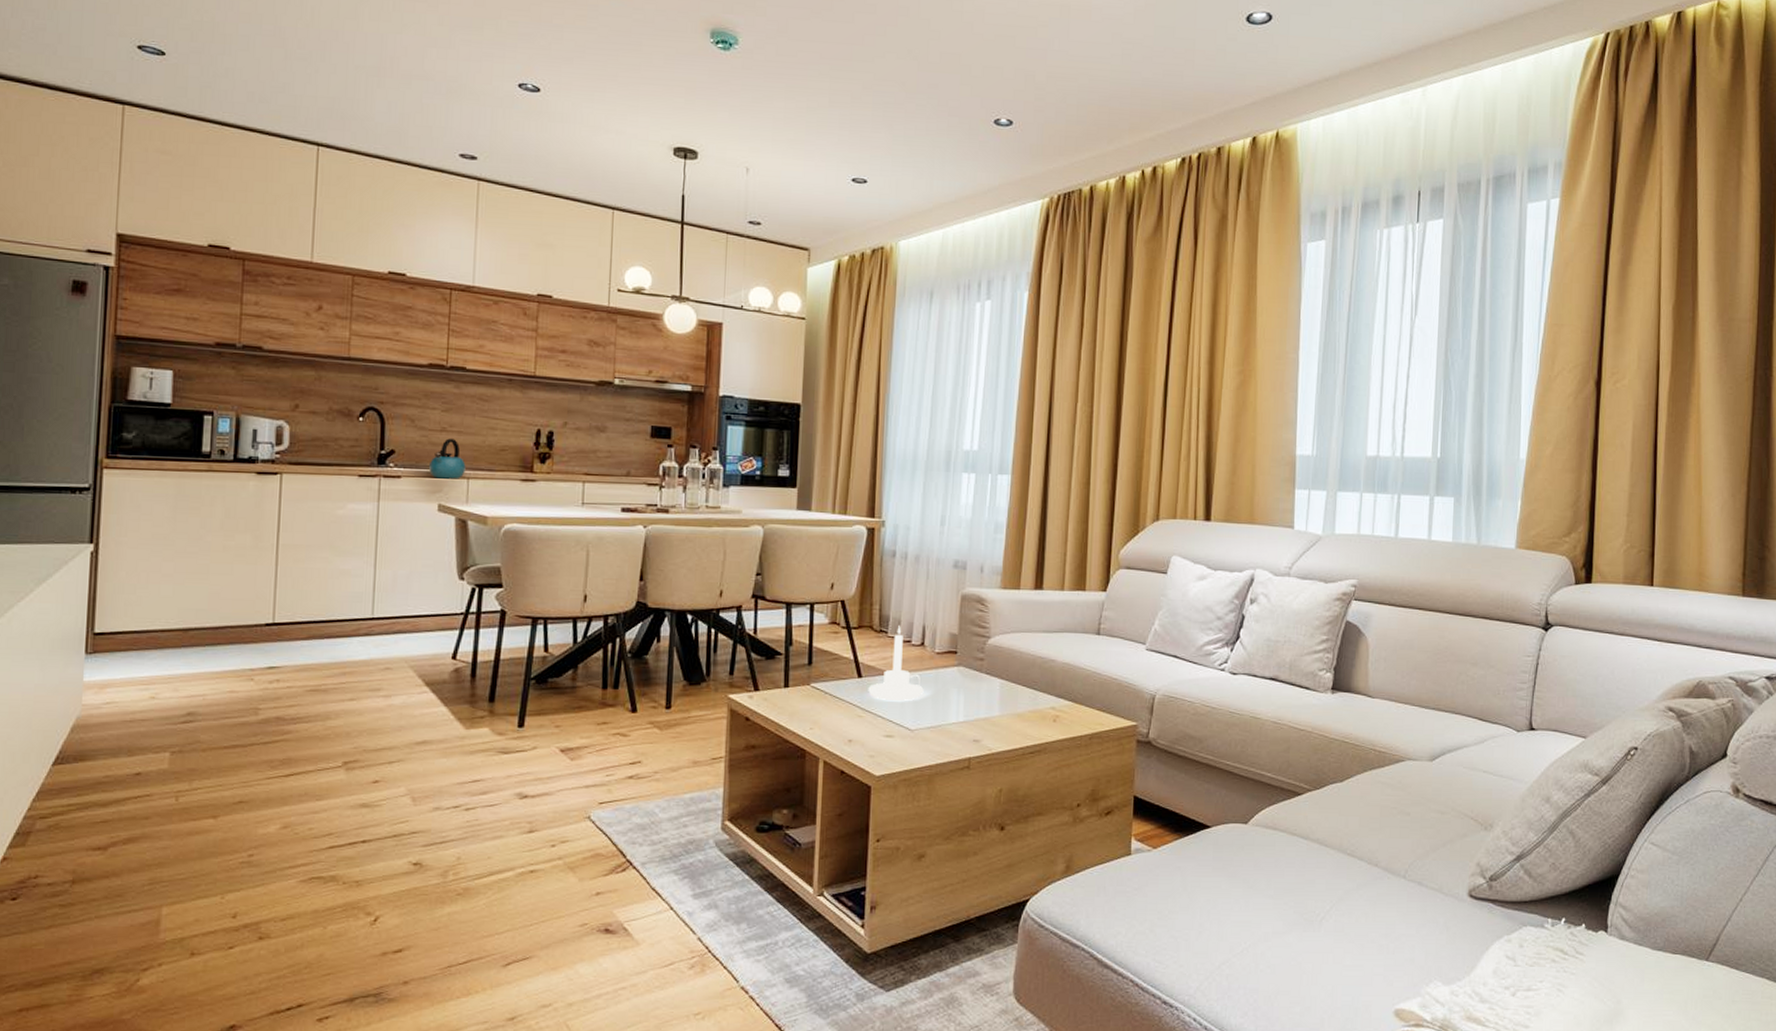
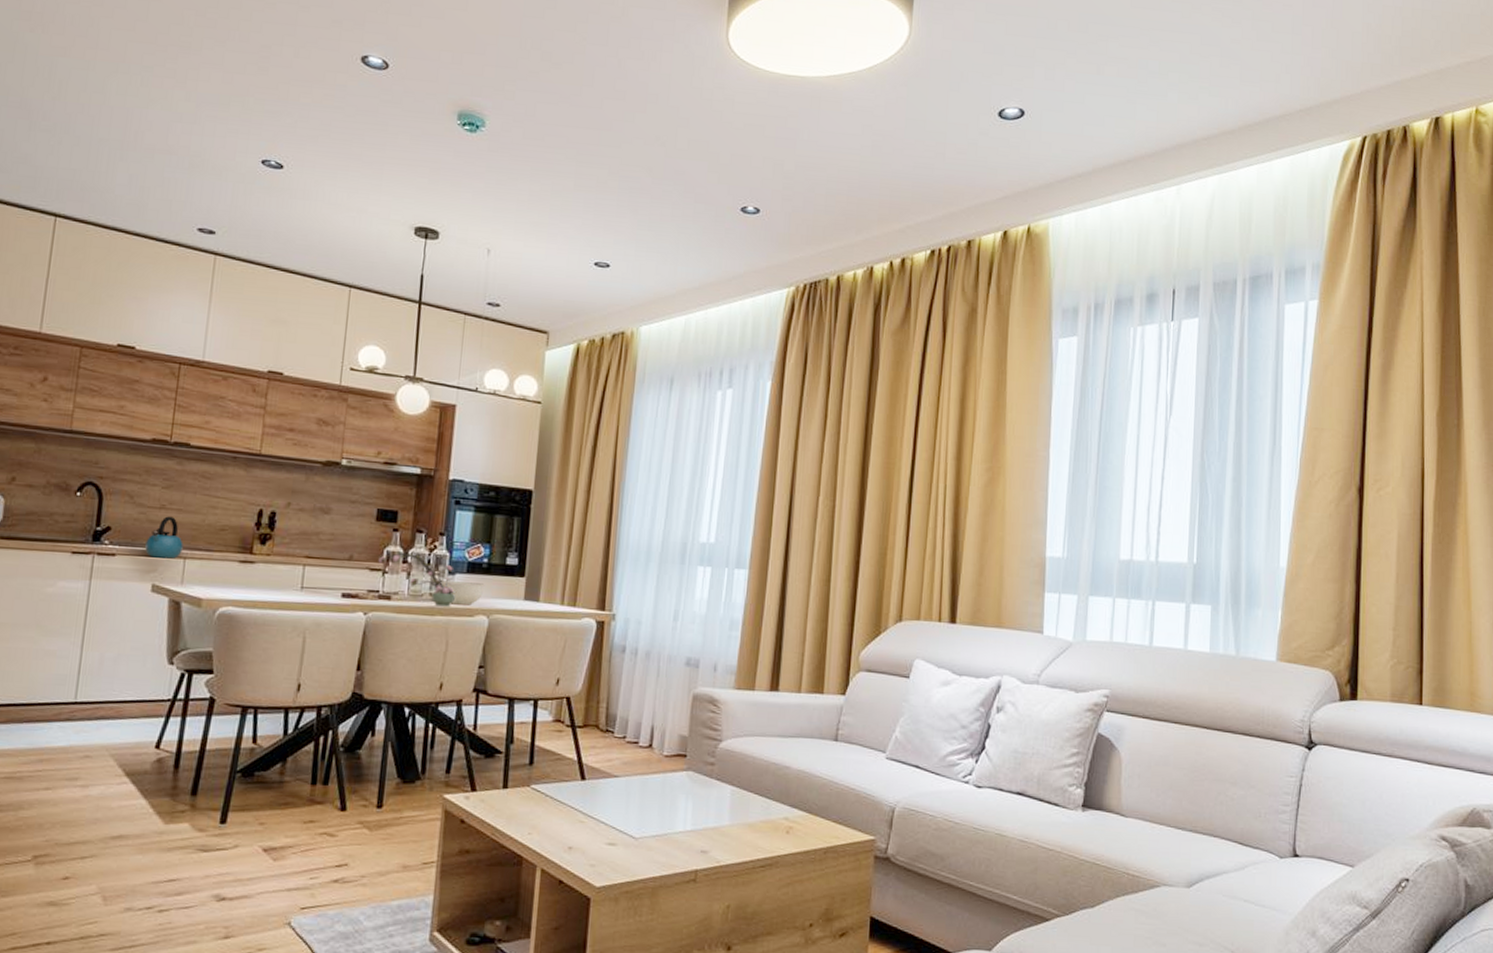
flower arrangement: none [655,467,732,518] -> present [378,552,457,607]
bowl: none [717,493,759,517] -> present [441,581,485,607]
candle holder: present [868,626,924,701] -> none [591,726,650,806]

